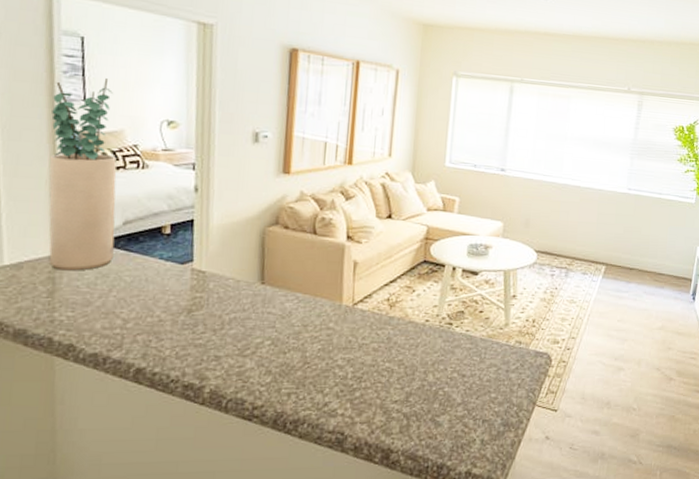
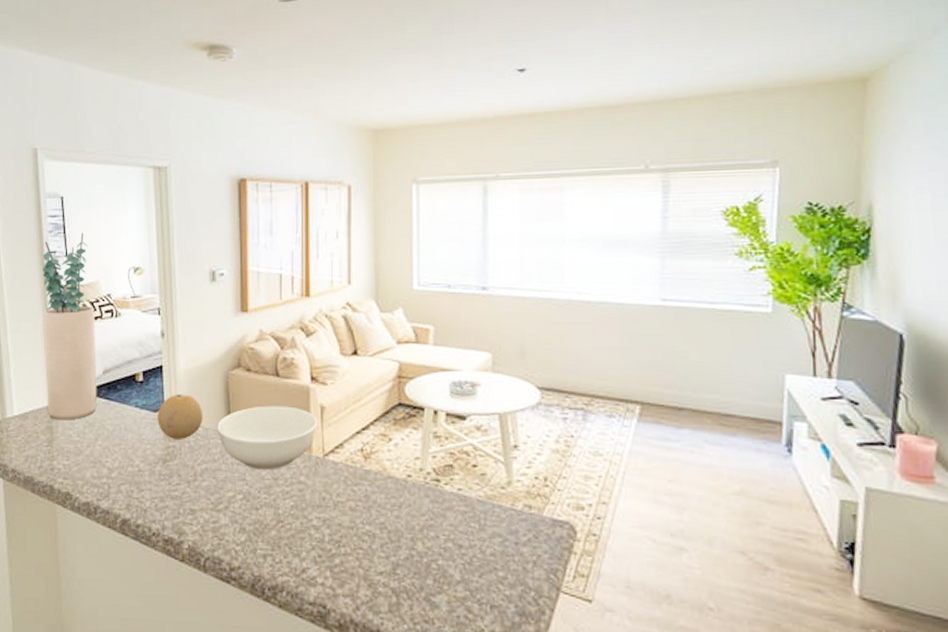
fruit: none [184,247,236,291] -> present [157,393,203,439]
bowl: none [249,260,350,319] -> present [217,405,318,471]

